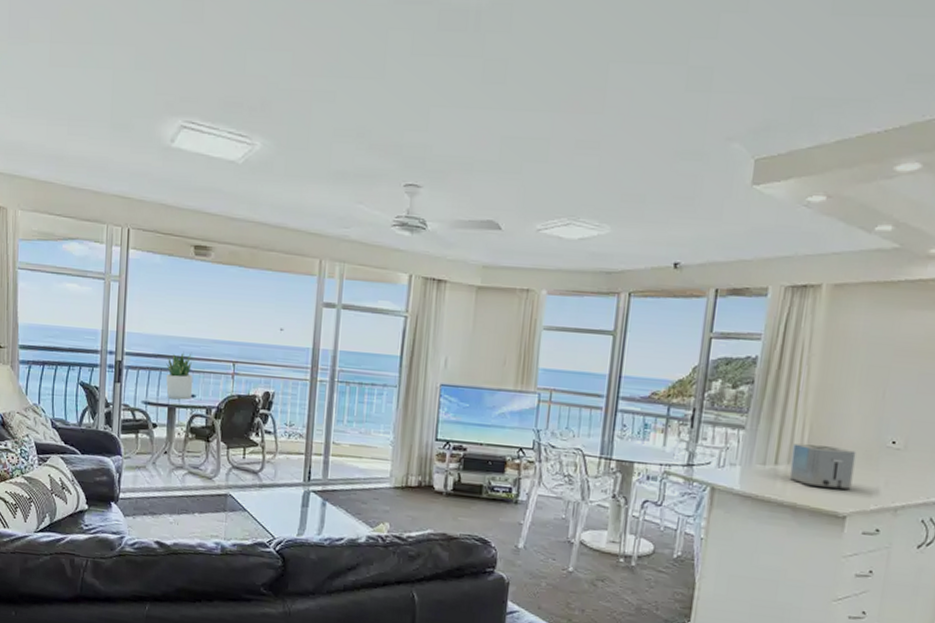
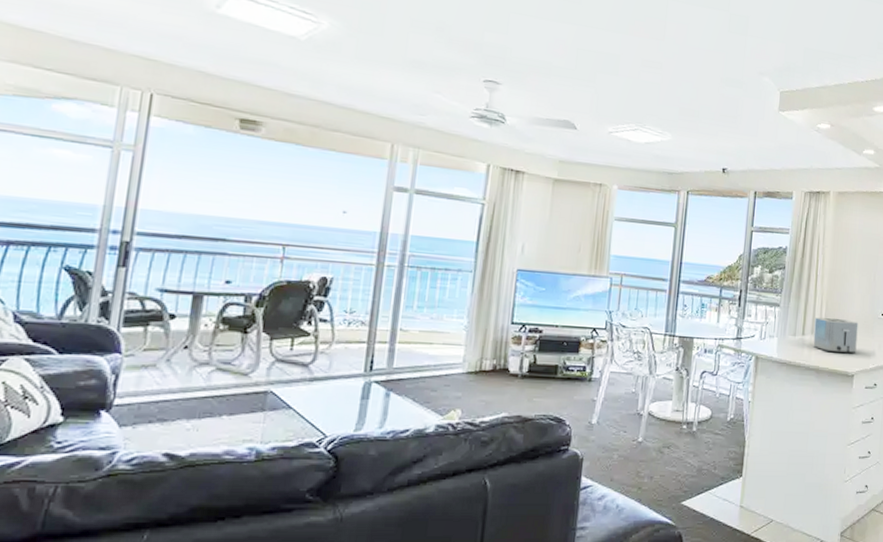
planter: present [166,351,193,400] -> none [191,232,229,287]

